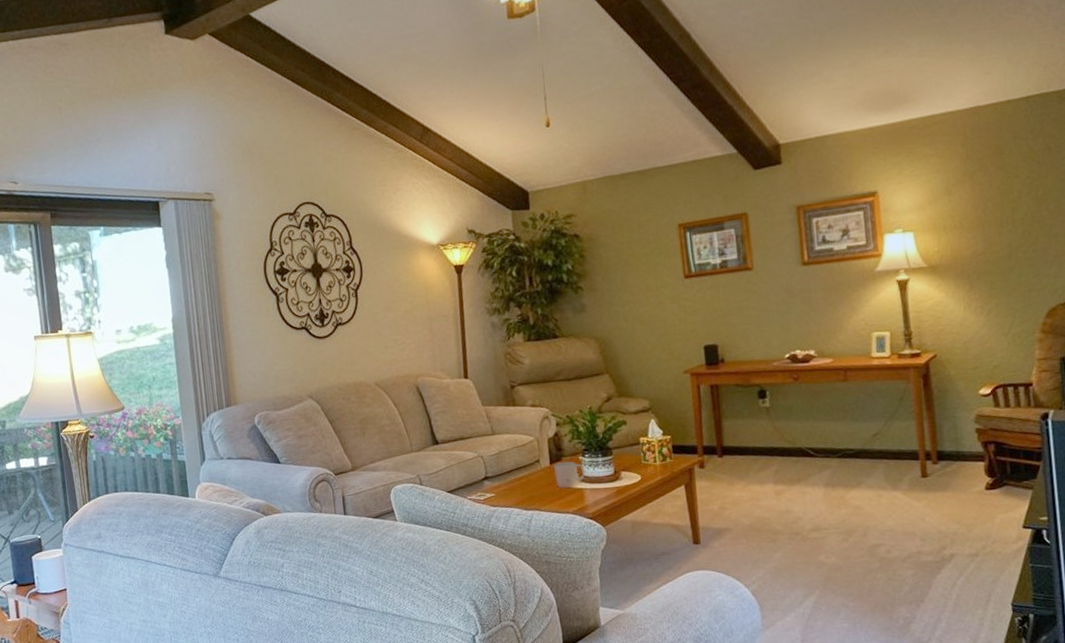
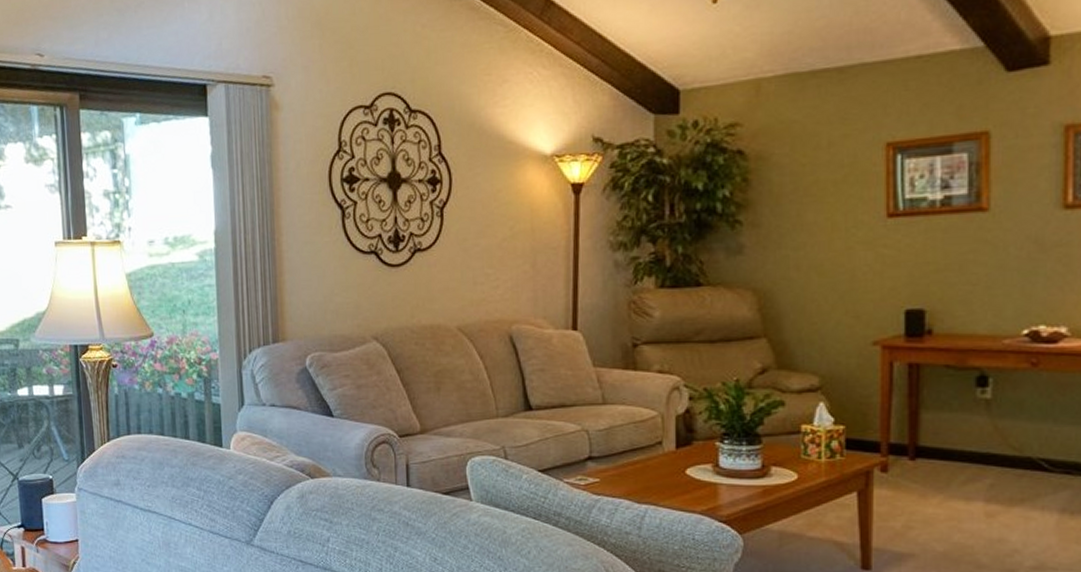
mug: present [554,461,586,489] -> none [681,447,723,480]

